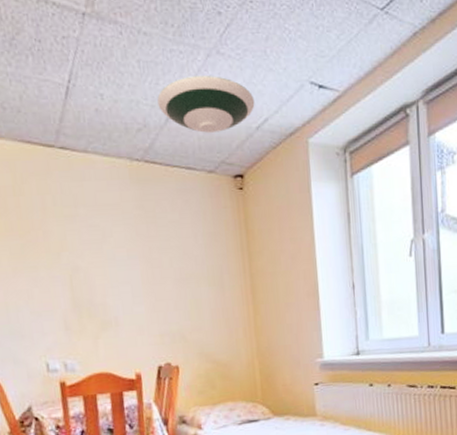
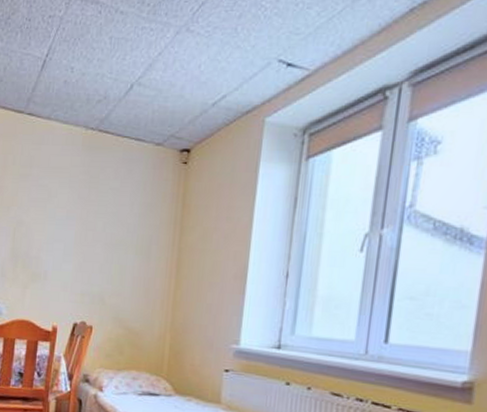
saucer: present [157,76,255,133] -> none [121,52,216,107]

